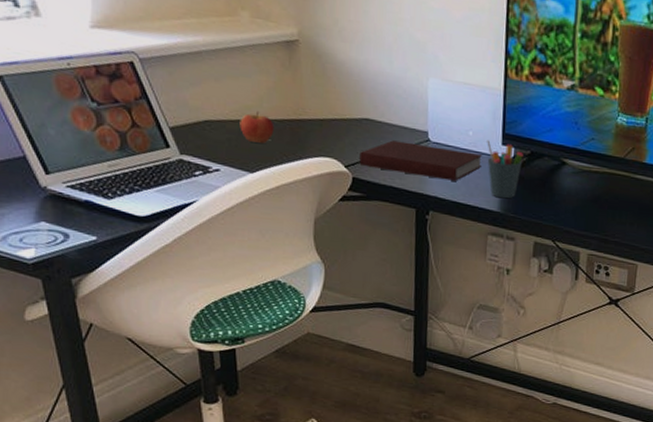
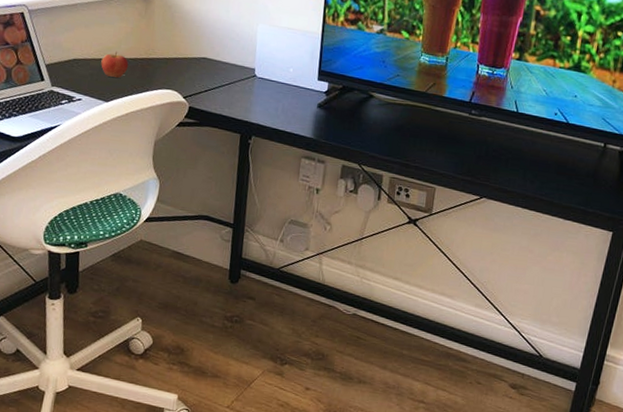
notebook: present [359,140,483,181] -> none [195,76,301,111]
pen holder: present [487,140,523,199] -> none [304,76,336,127]

